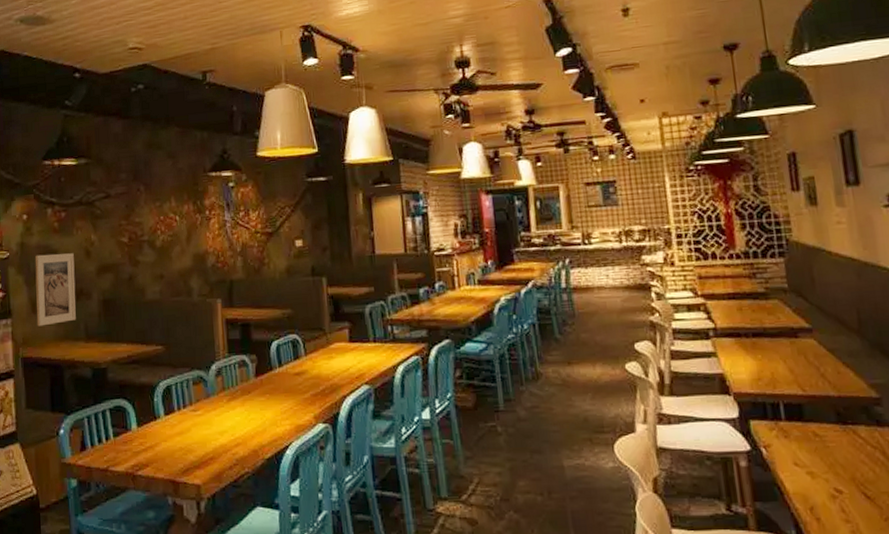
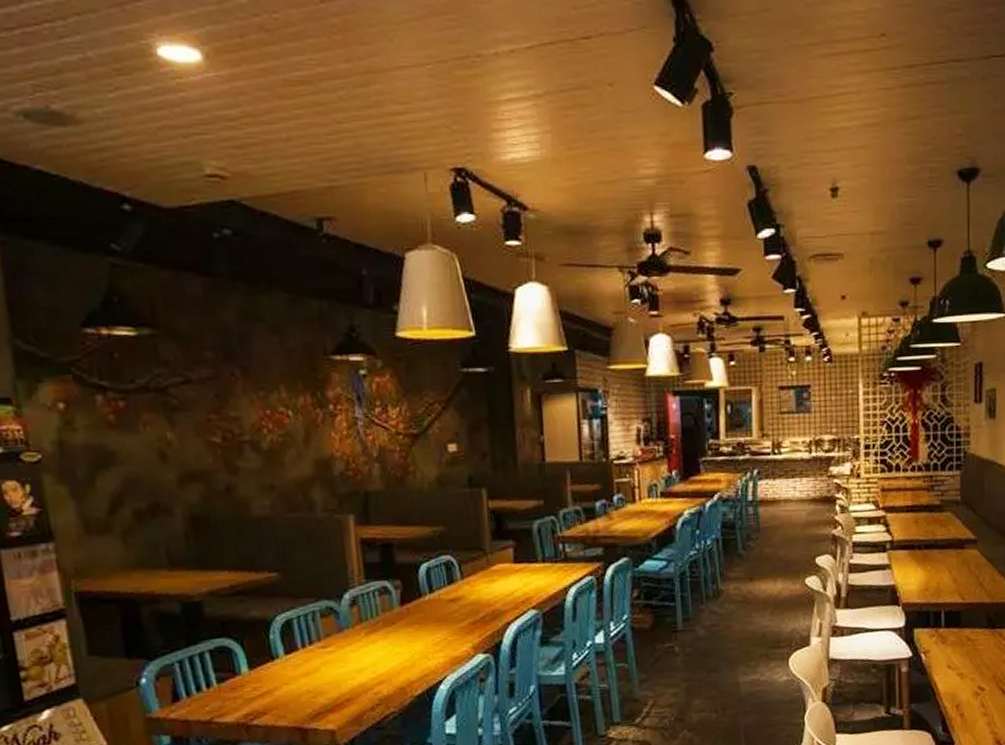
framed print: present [34,253,76,327] -> none [82,456,153,552]

